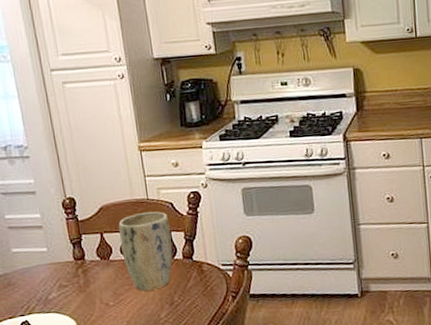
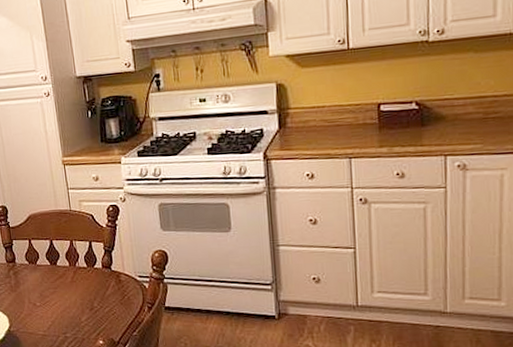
plant pot: present [118,211,173,292] -> none [44,222,93,295]

